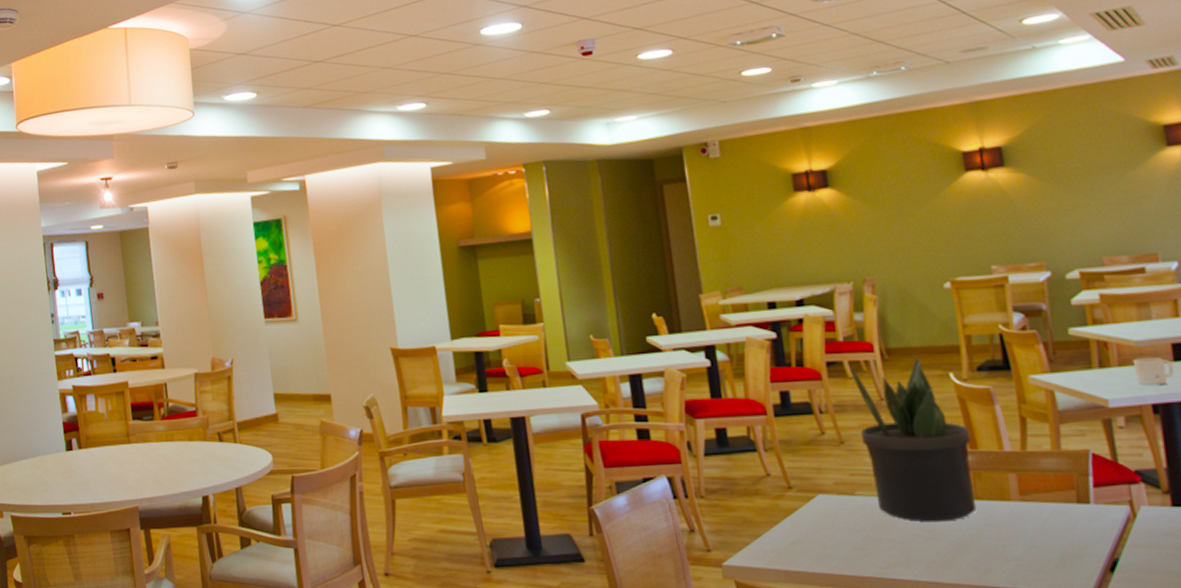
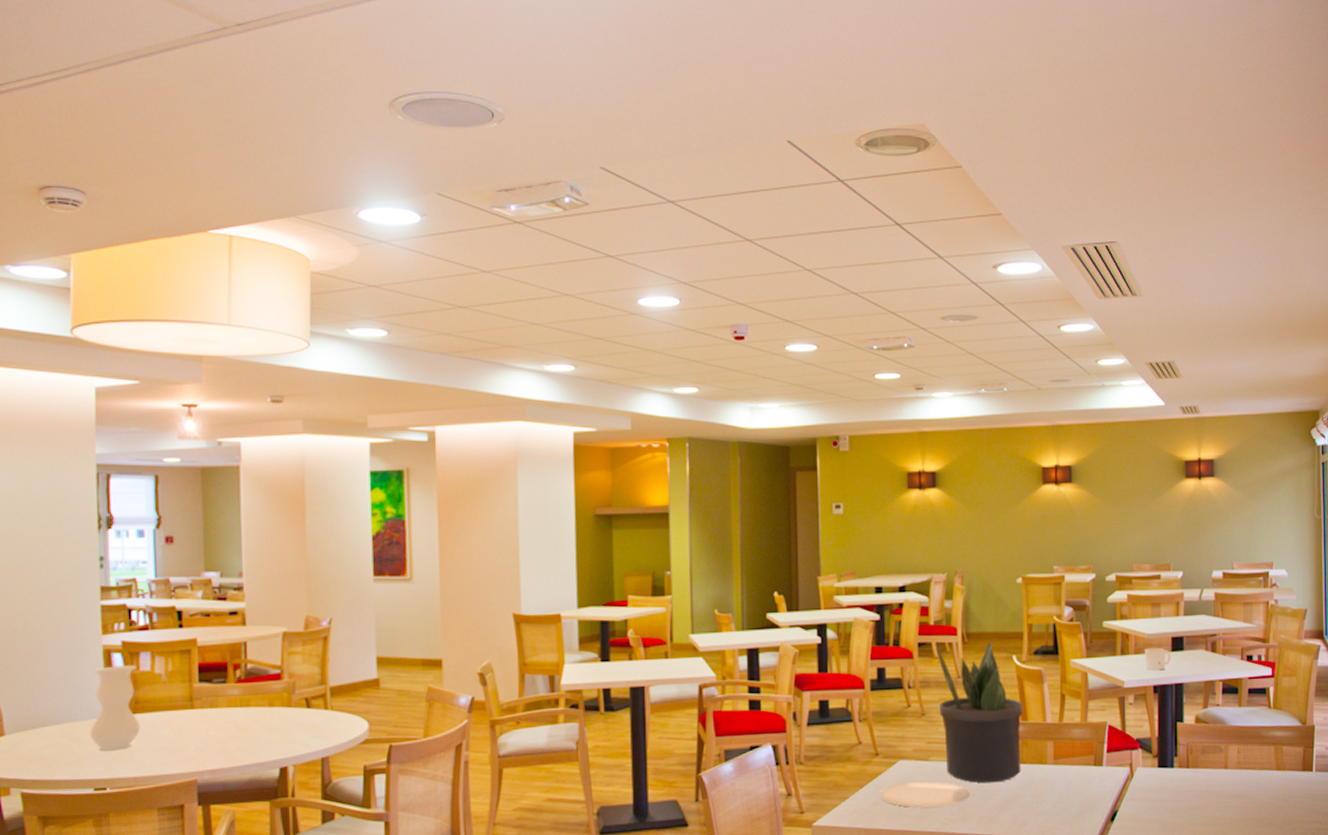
vase: none [54,406,92,481] -> present [89,665,141,751]
plate: none [797,519,912,549] -> present [879,781,970,808]

